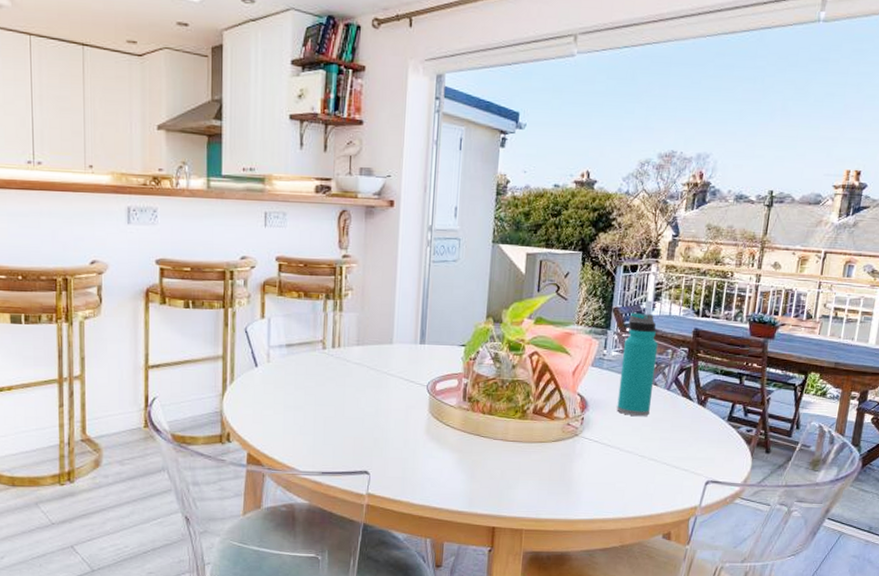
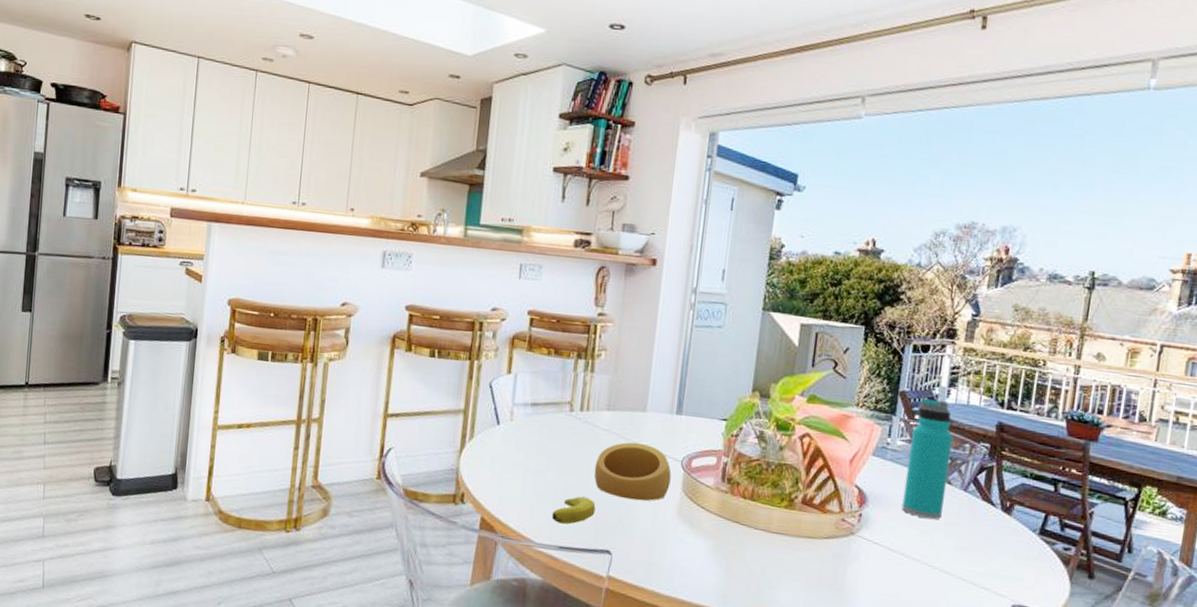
banana: none [313,425,352,452] -> present [551,496,596,525]
ring: none [349,372,419,425] -> present [594,442,672,501]

